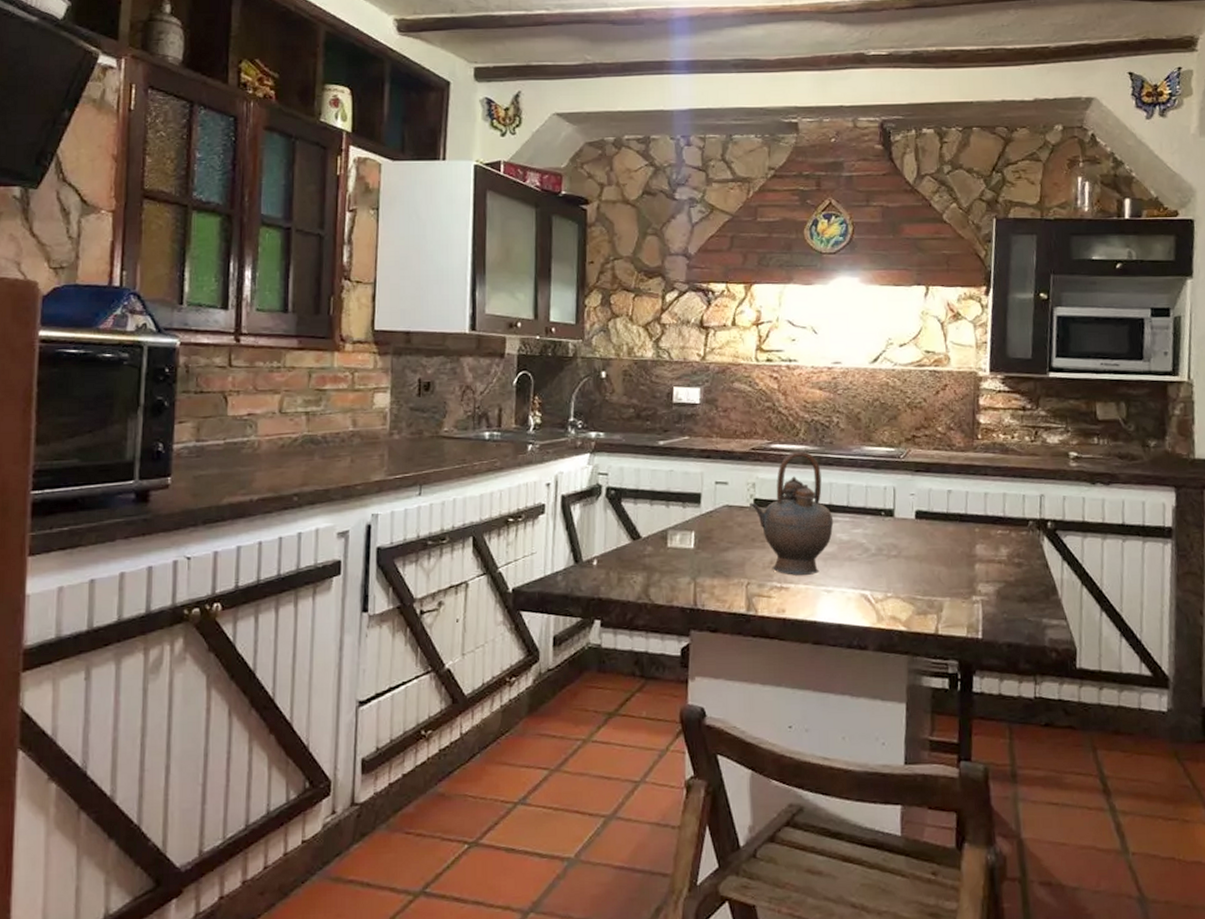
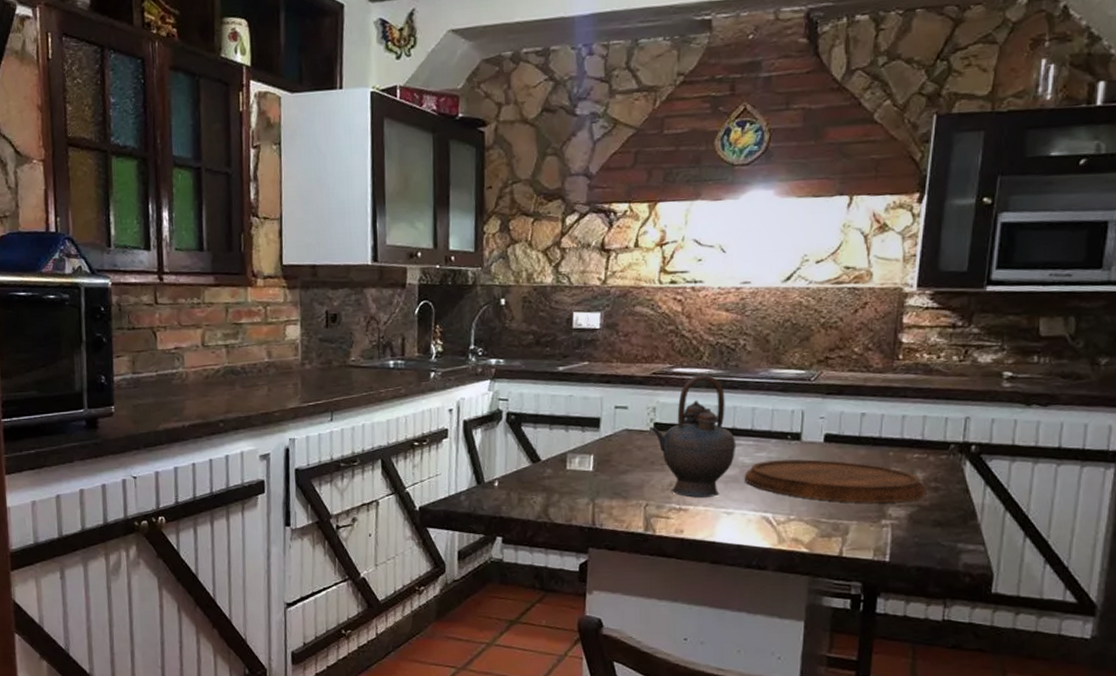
cutting board: none [842,536,1011,580] -> present [744,459,926,504]

